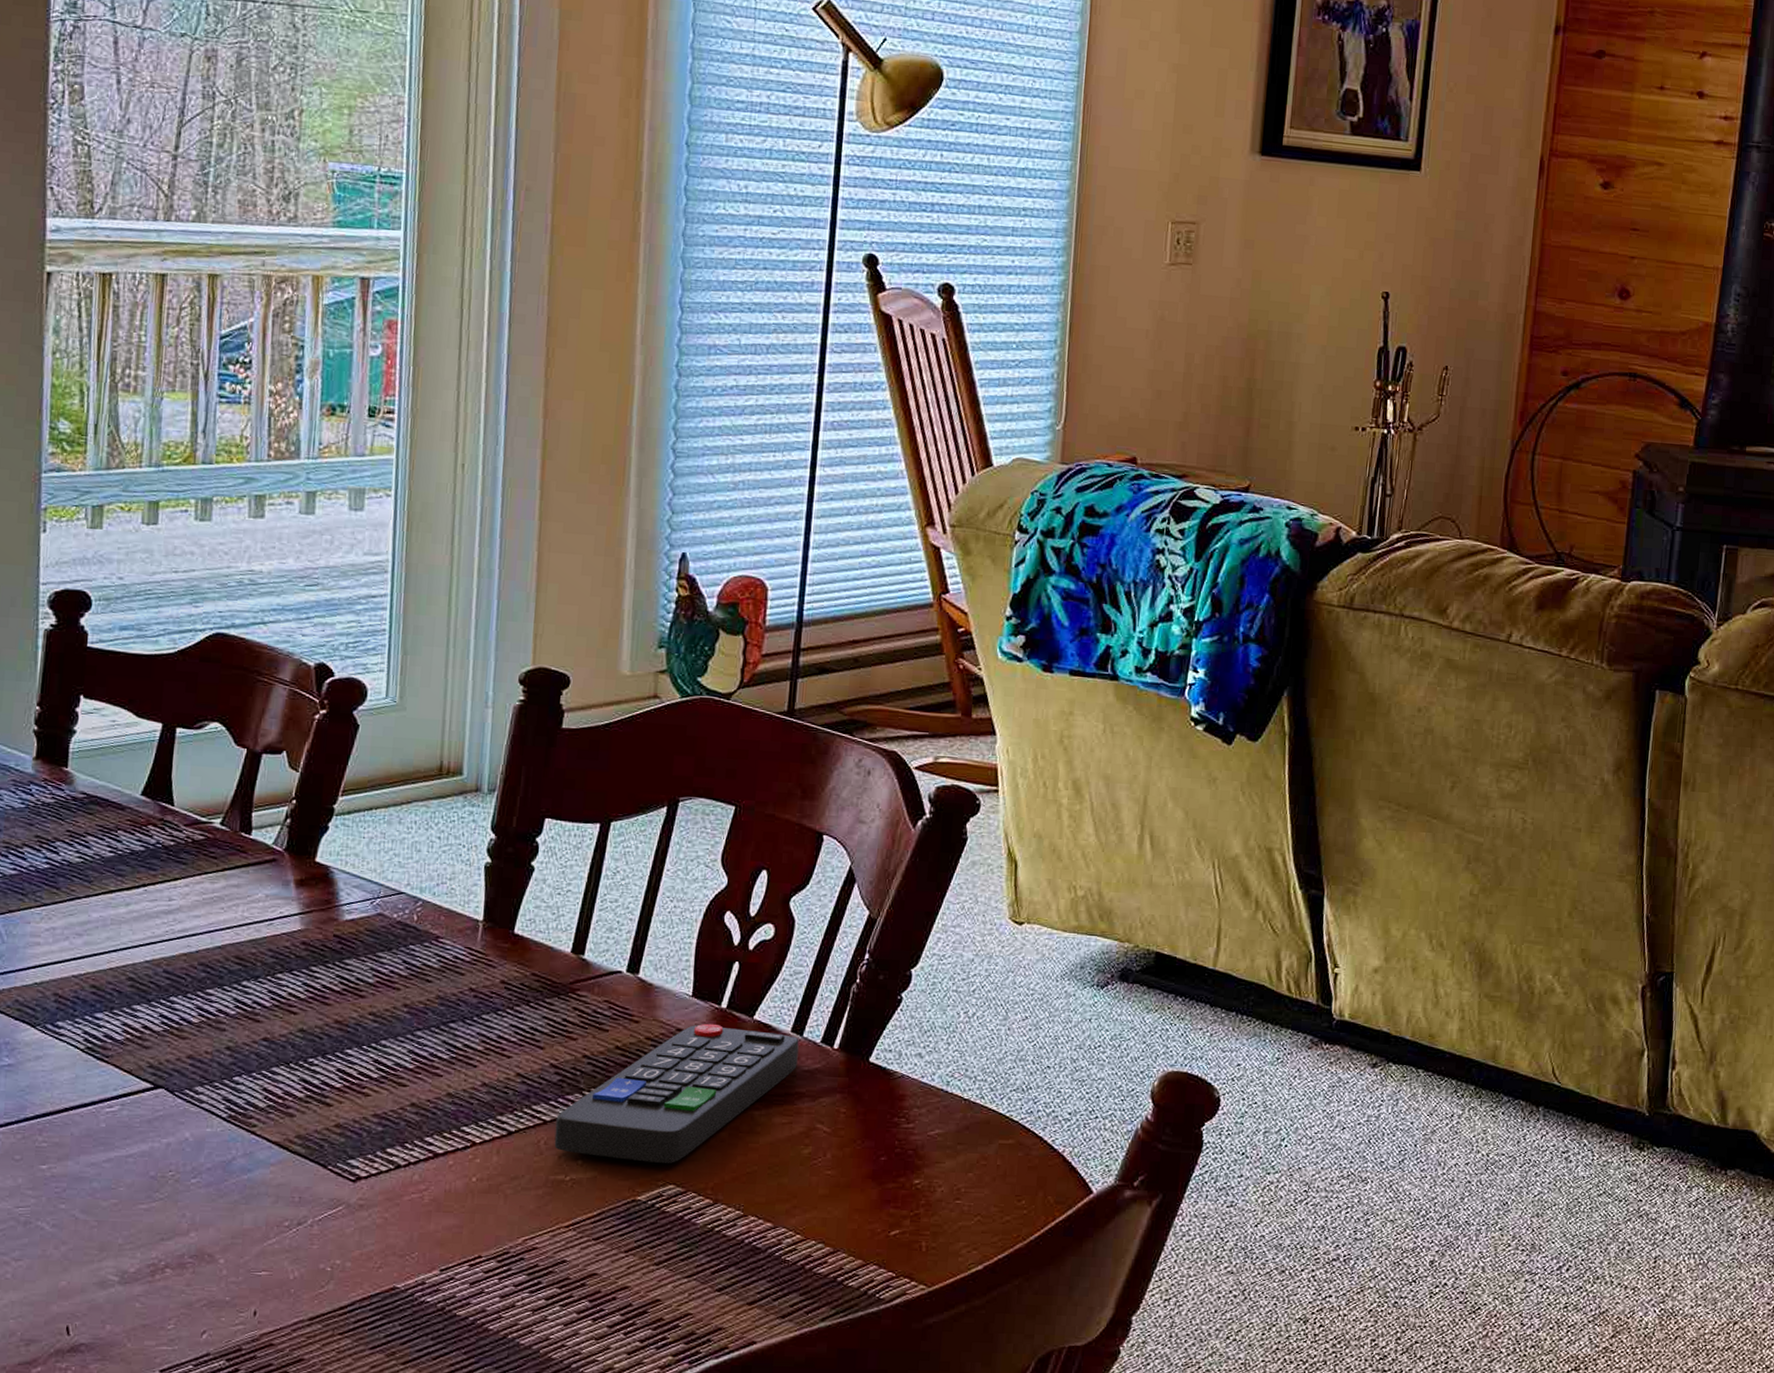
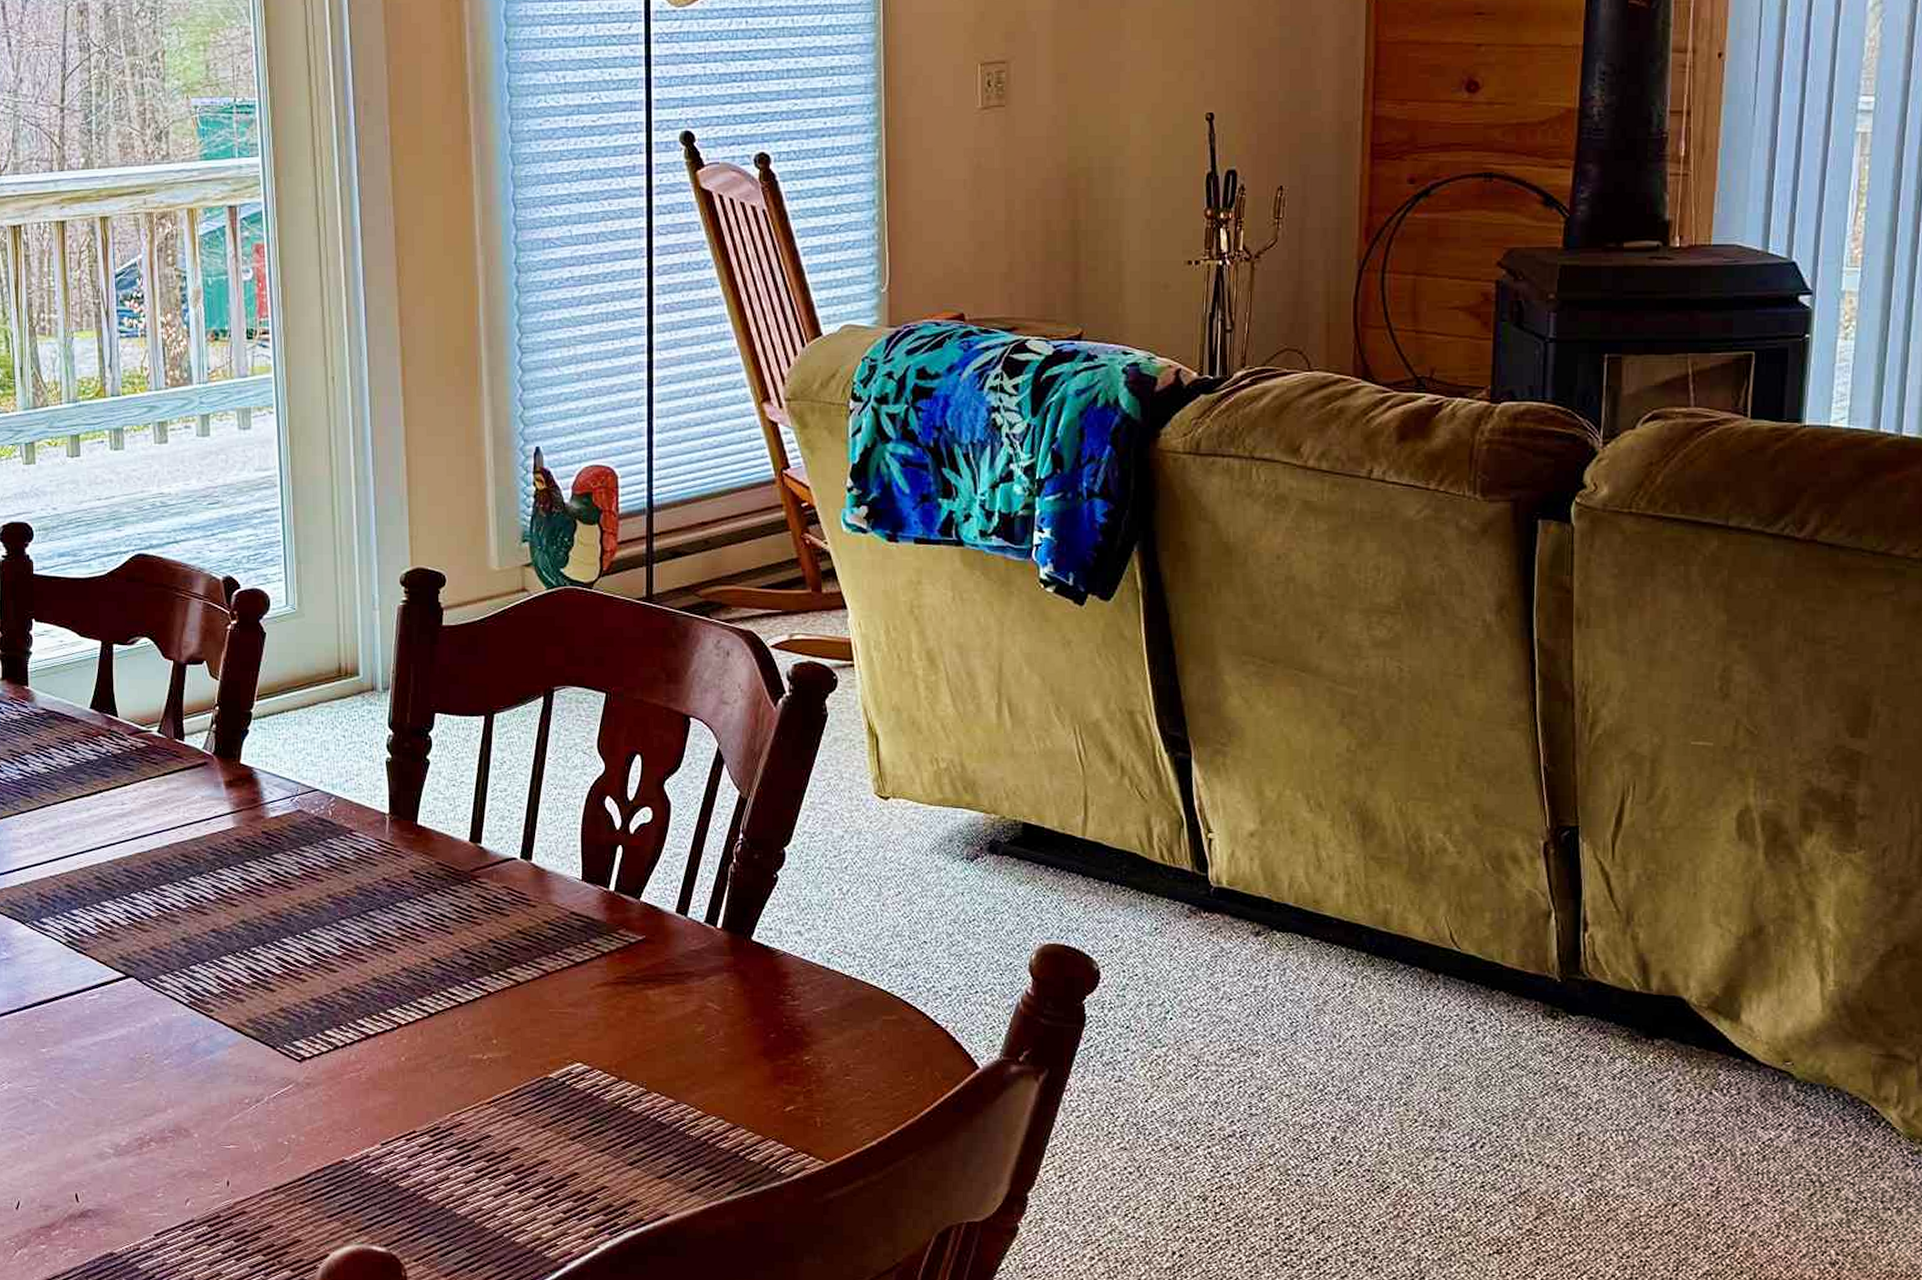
remote control: present [554,1023,799,1163] -> none [470,906,684,1042]

